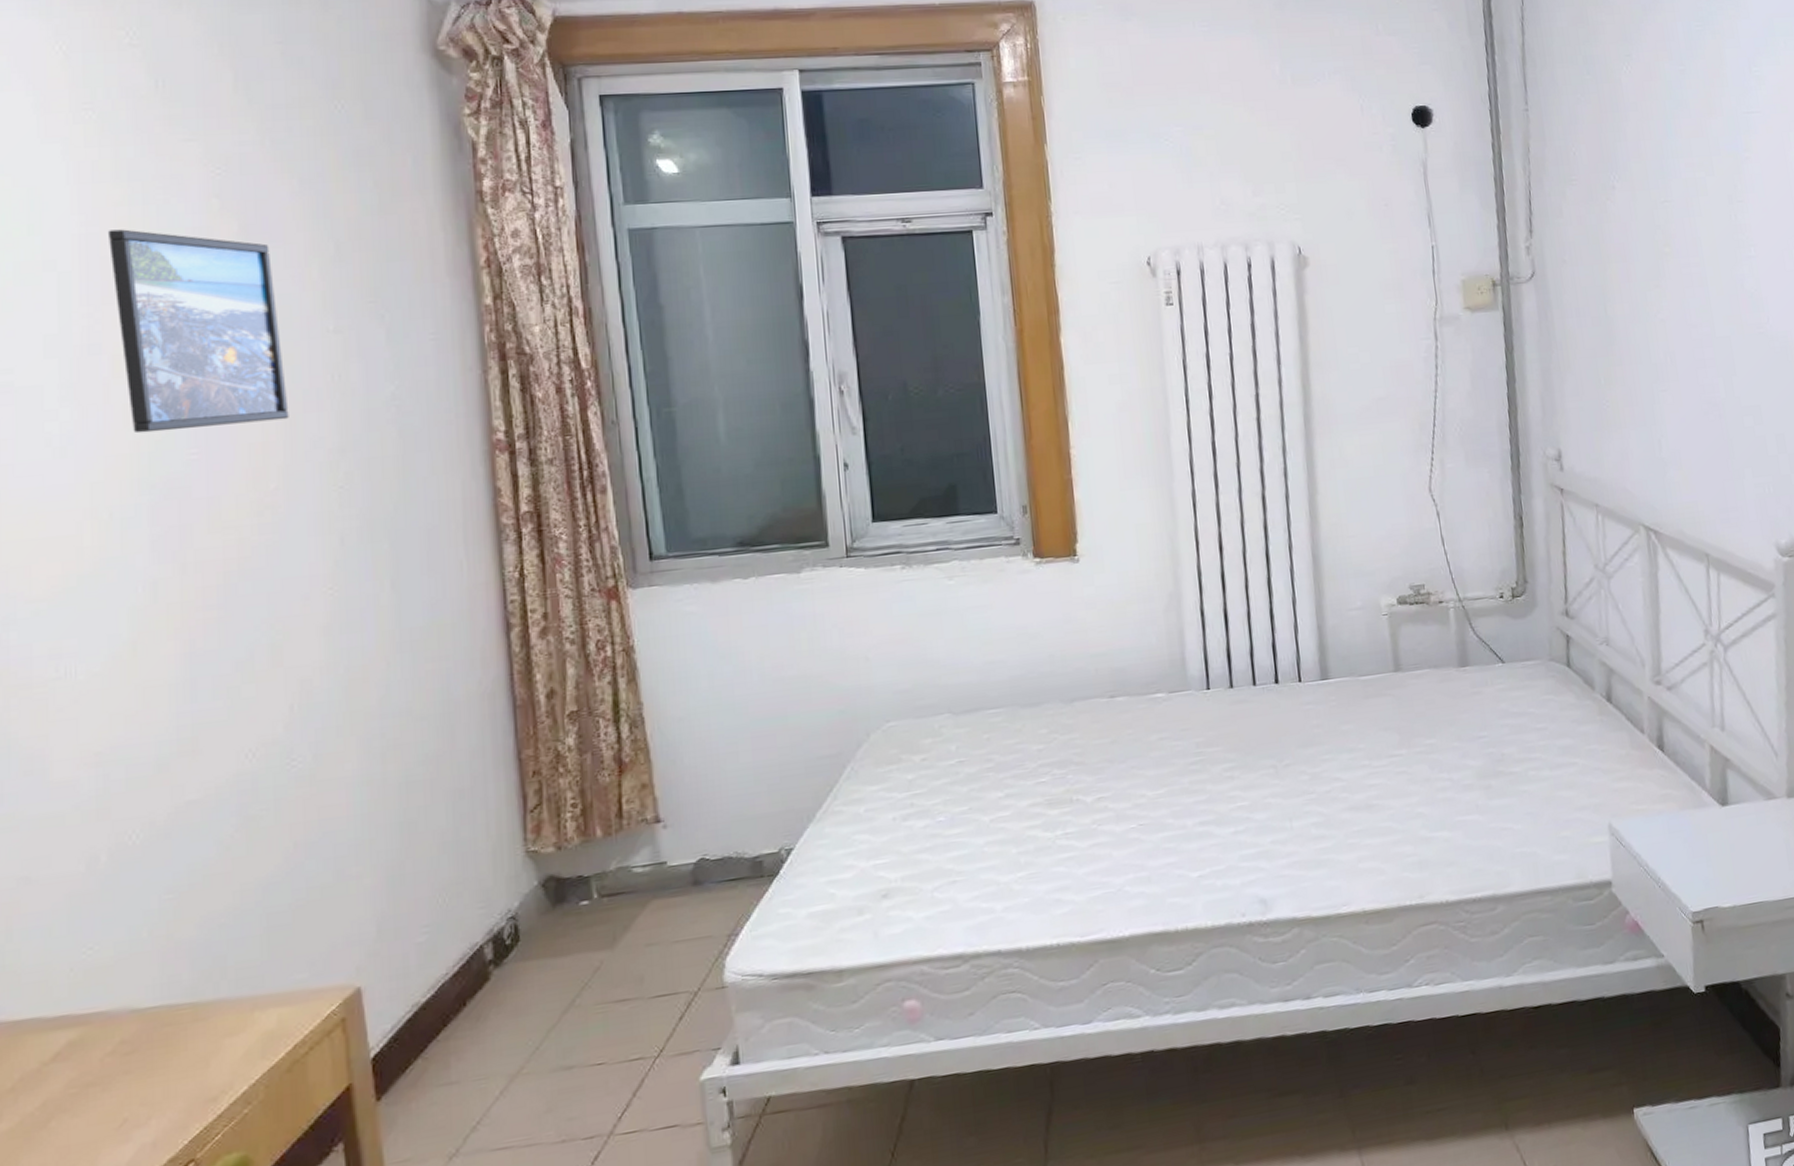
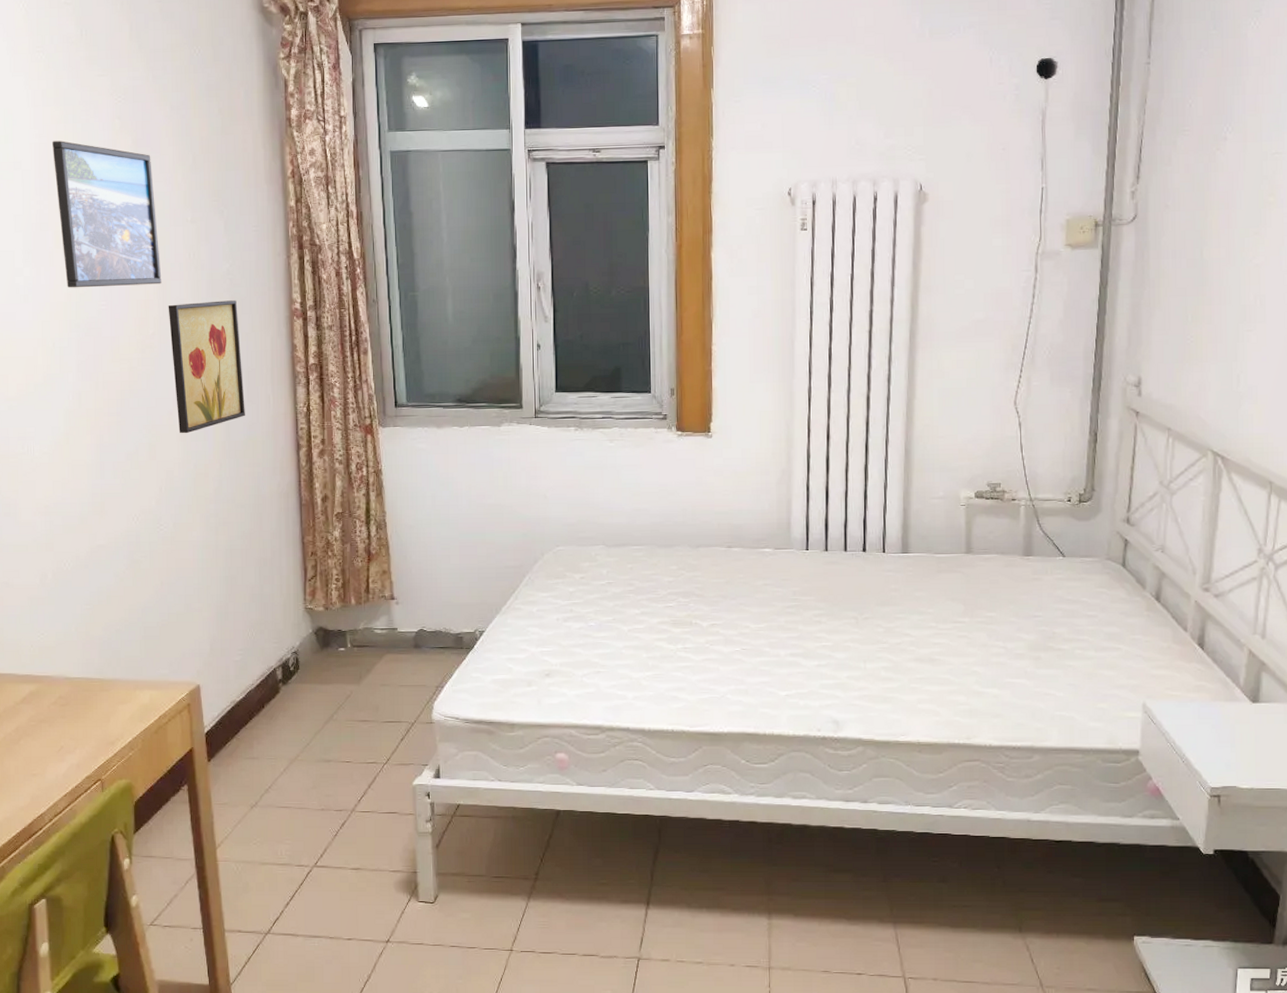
wall art: none [299,434,425,626] -> present [168,300,245,434]

